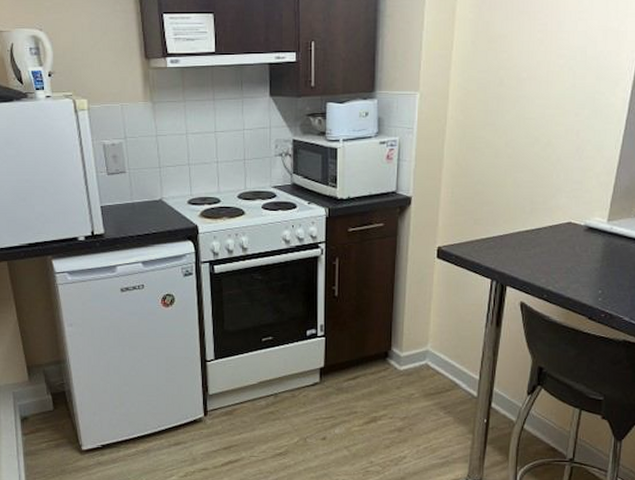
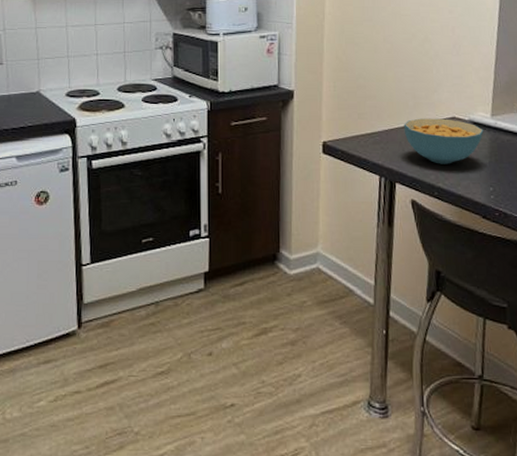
cereal bowl: none [518,223,598,268] -> present [403,118,484,164]

